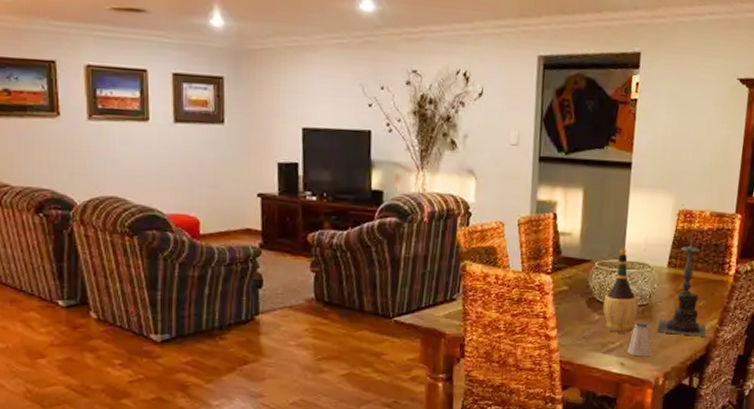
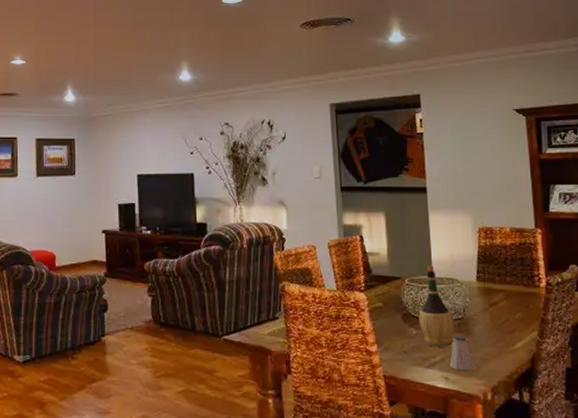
candle holder: present [657,235,706,337] -> none [476,250,528,349]

